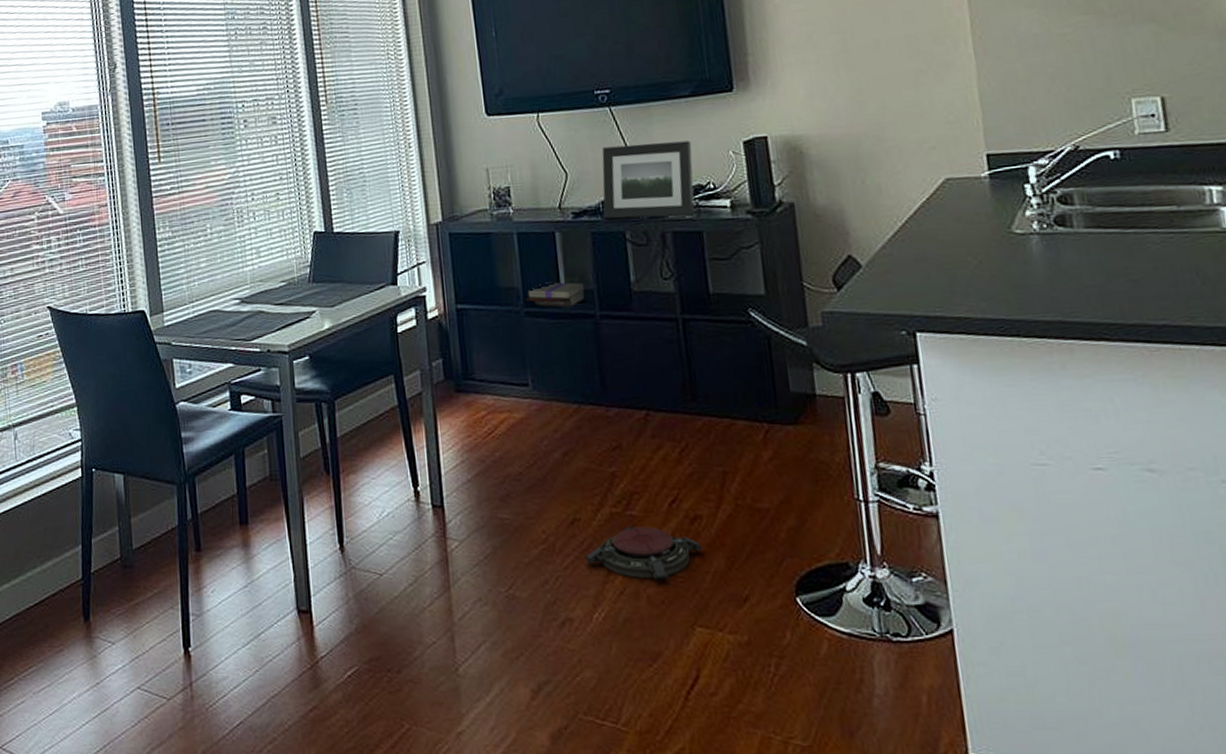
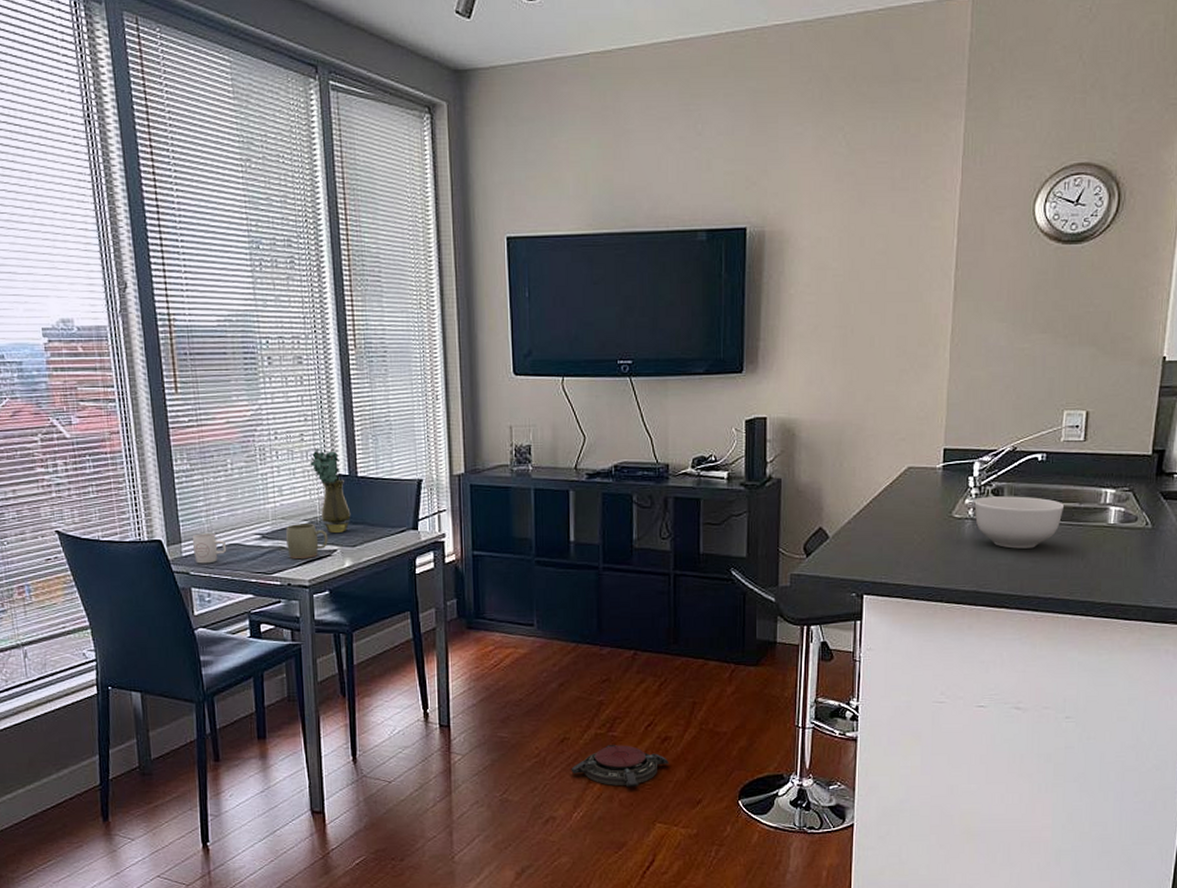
mug: none [173,300,207,333] -> present [192,533,227,564]
mug: none [264,285,307,323] -> present [285,524,328,558]
vase: none [286,205,329,293] -> present [310,447,351,533]
books: present [525,282,585,308] -> none [537,535,591,559]
picture frame: present [602,140,695,220] -> none [615,414,700,485]
bowl: none [1037,202,1158,266] -> present [974,496,1065,549]

